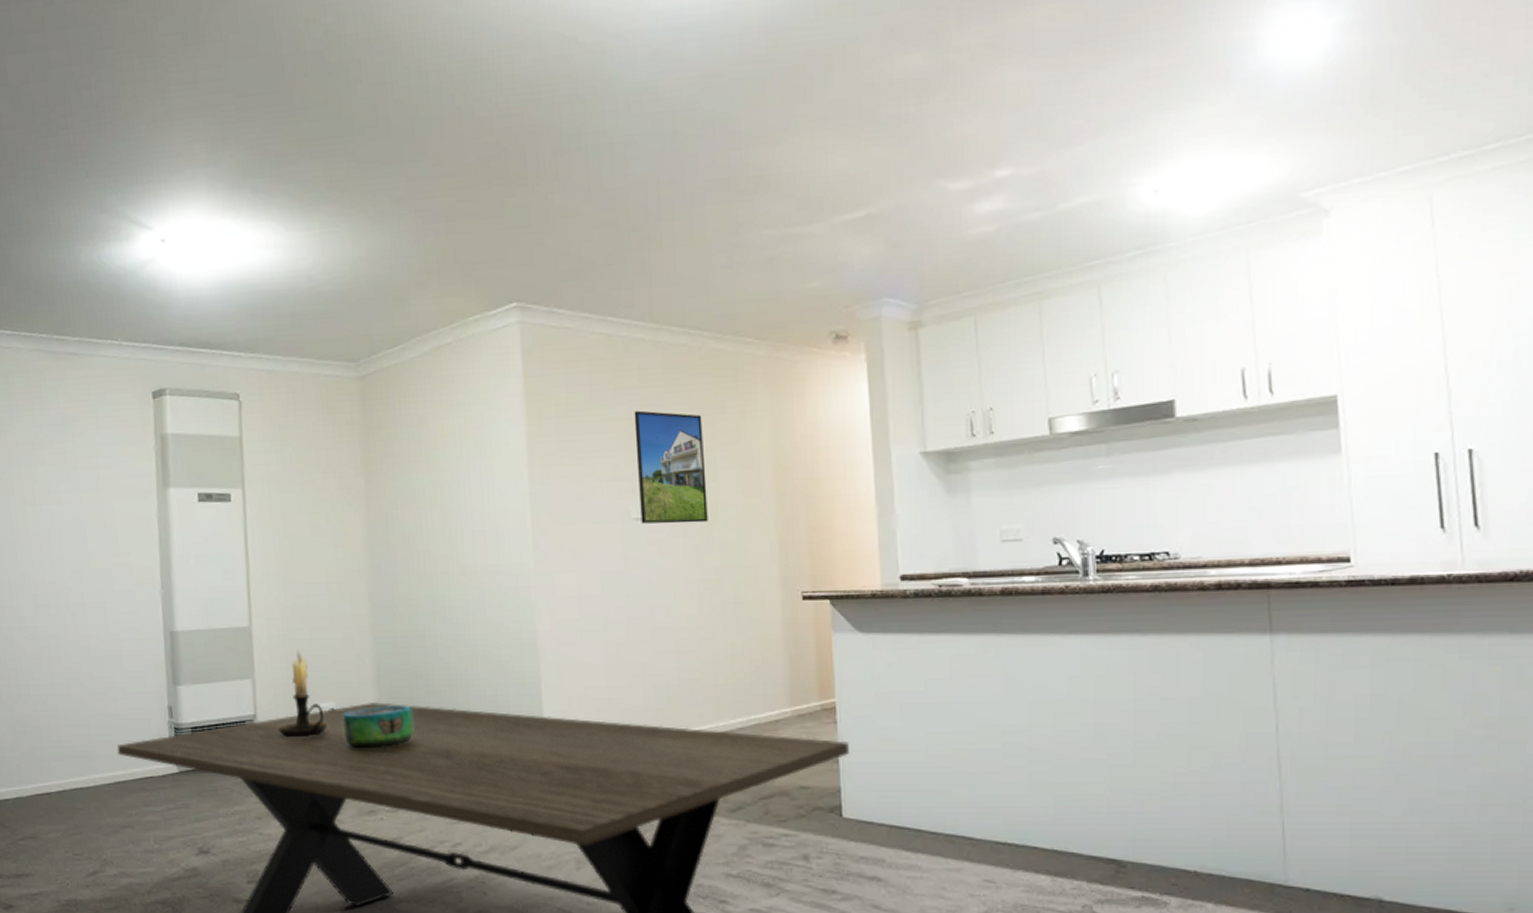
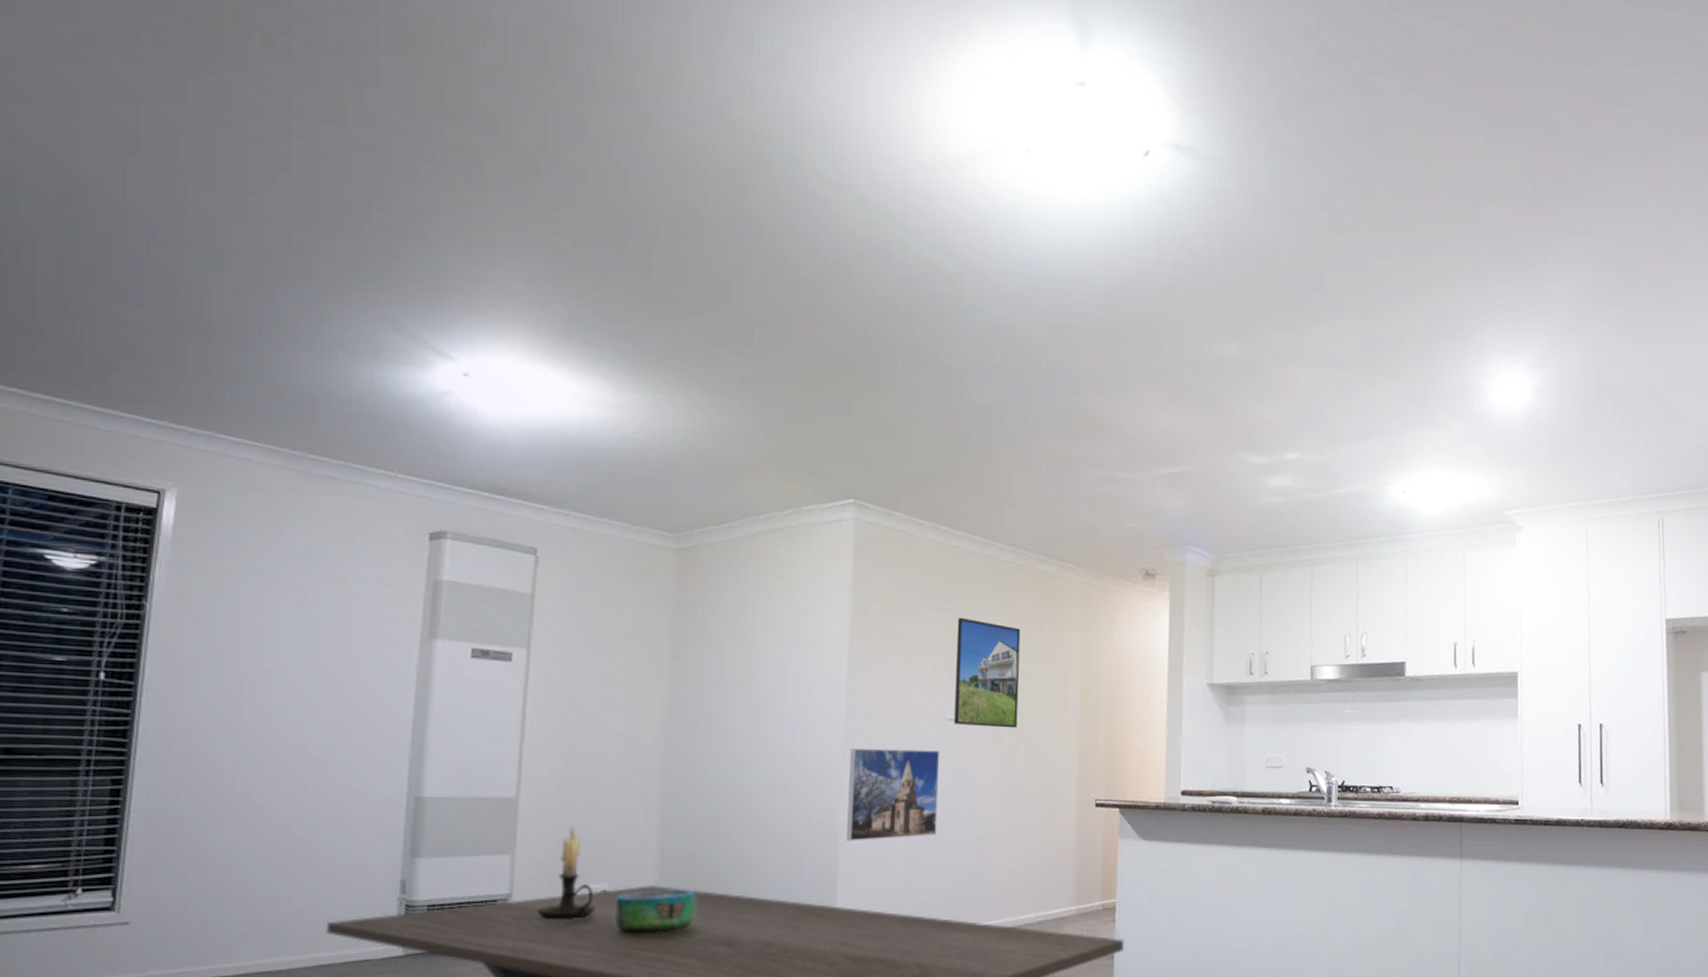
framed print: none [540,552,635,651] -> present [847,747,940,841]

